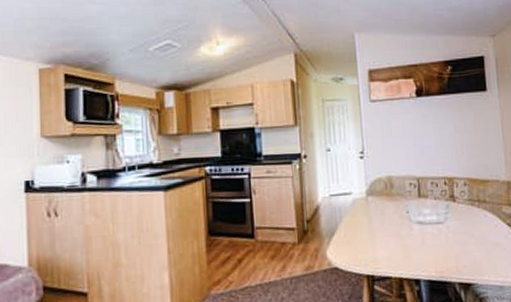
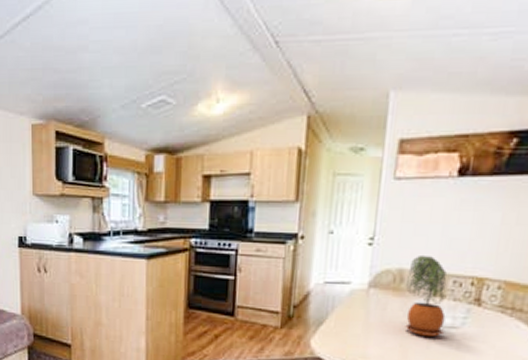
potted plant: none [395,162,433,234] -> present [405,254,447,336]

